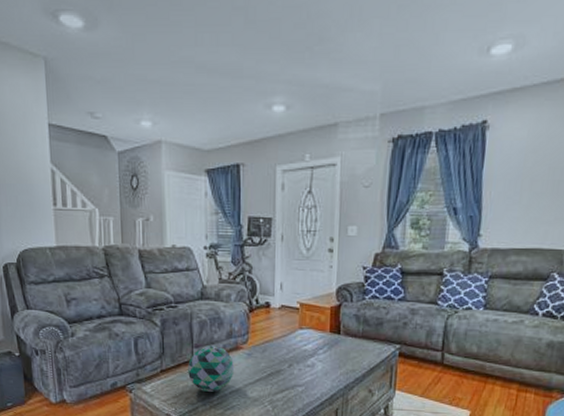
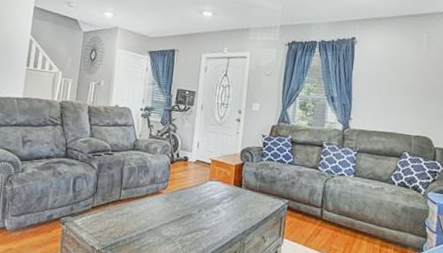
decorative ball: present [188,345,235,392] -> none [114,188,154,229]

